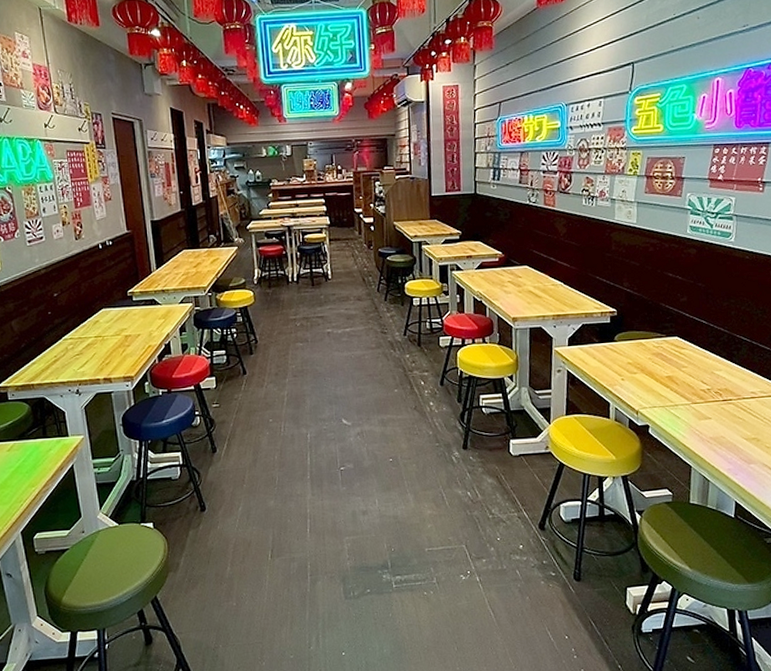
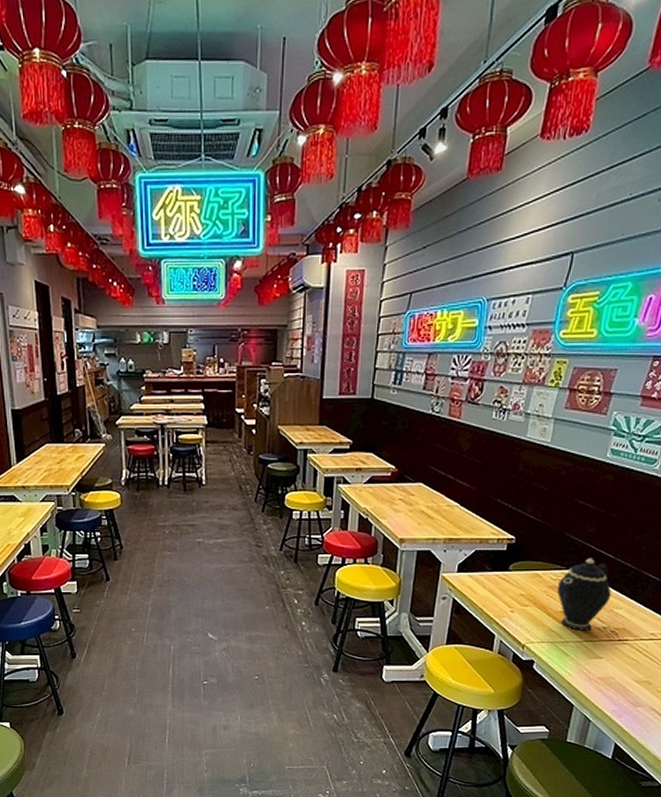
teapot: none [660,325,710,394] -> present [557,558,611,631]

